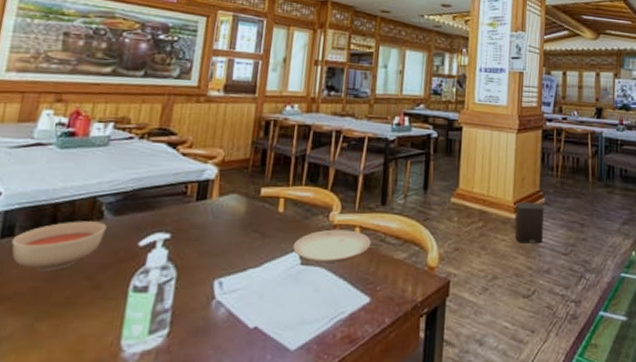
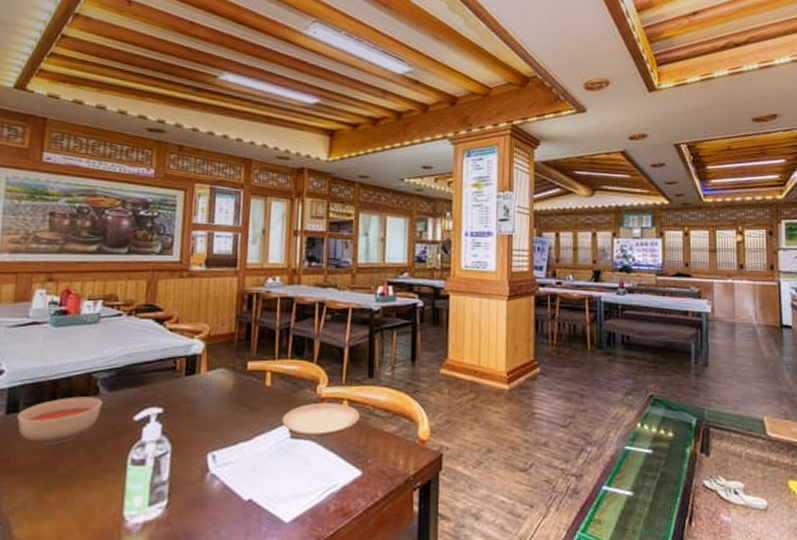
pedal bin: present [514,202,544,244] -> none [509,372,540,416]

